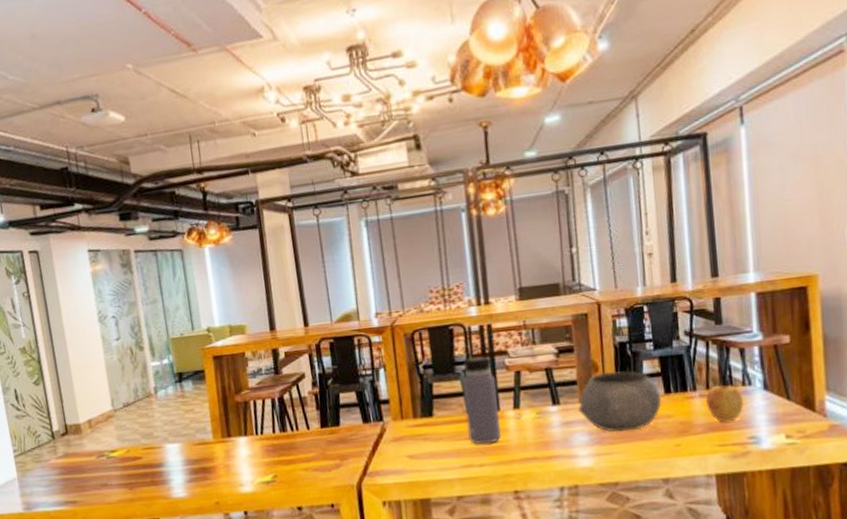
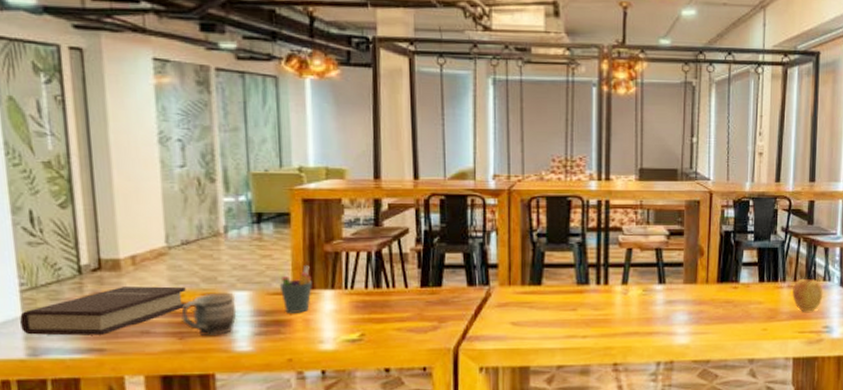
book: none [16,444,132,492] -> present [20,286,186,336]
mug: none [129,445,172,485] -> present [181,292,237,336]
pen holder: none [202,416,229,461] -> present [279,265,312,313]
water bottle: present [462,345,501,445] -> none [574,220,609,316]
bowl: present [578,371,662,432] -> none [682,258,756,314]

